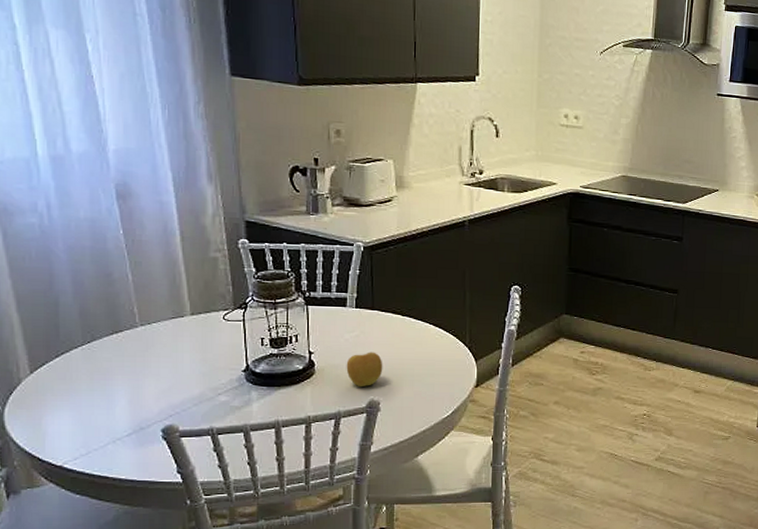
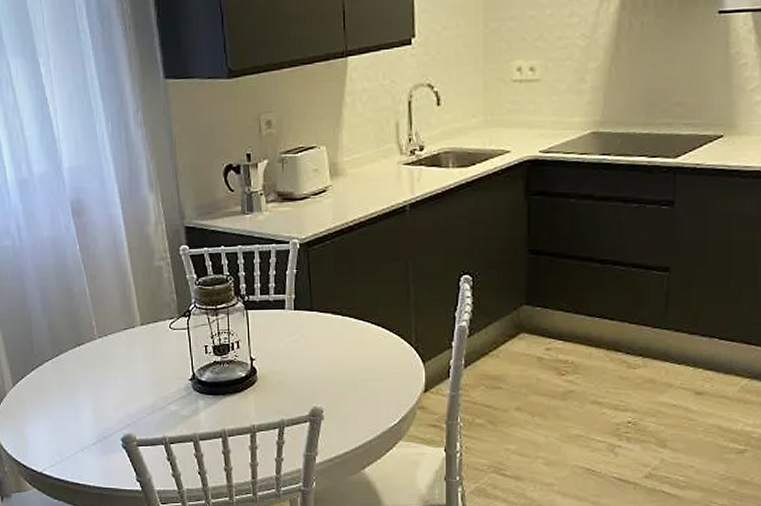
apple: present [346,352,383,388] -> none [287,356,325,395]

